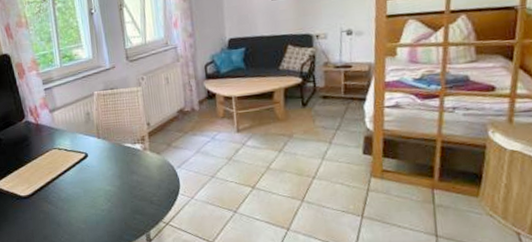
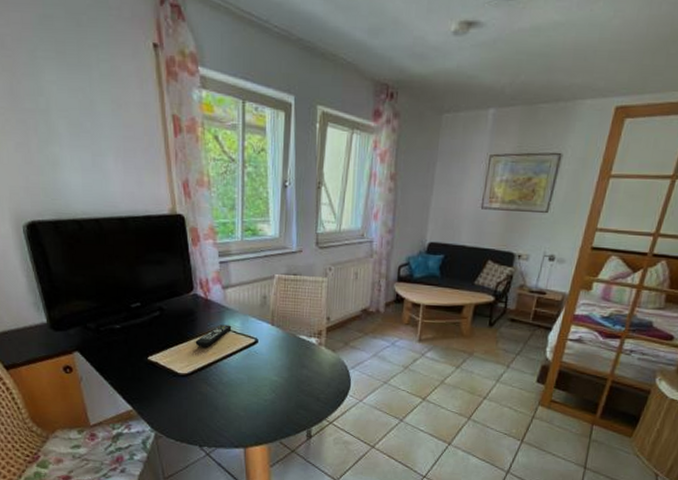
remote control: none [32,144,63,169] -> present [195,324,232,347]

